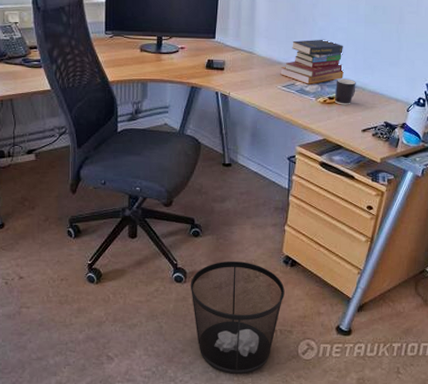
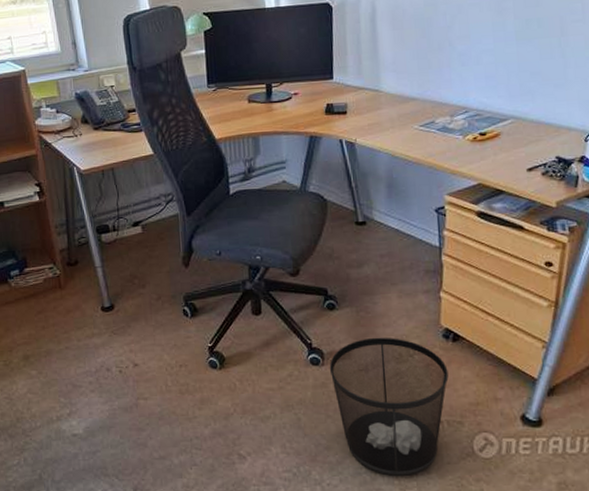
books: present [280,39,344,84] -> none [415,65,496,121]
mug: present [334,78,356,105] -> none [486,109,514,141]

